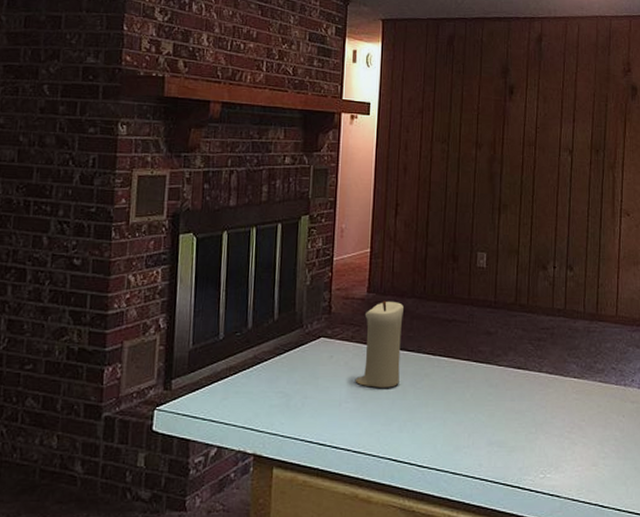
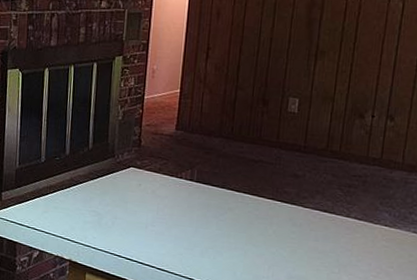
candle: present [355,300,404,388] -> none [161,138,210,217]

